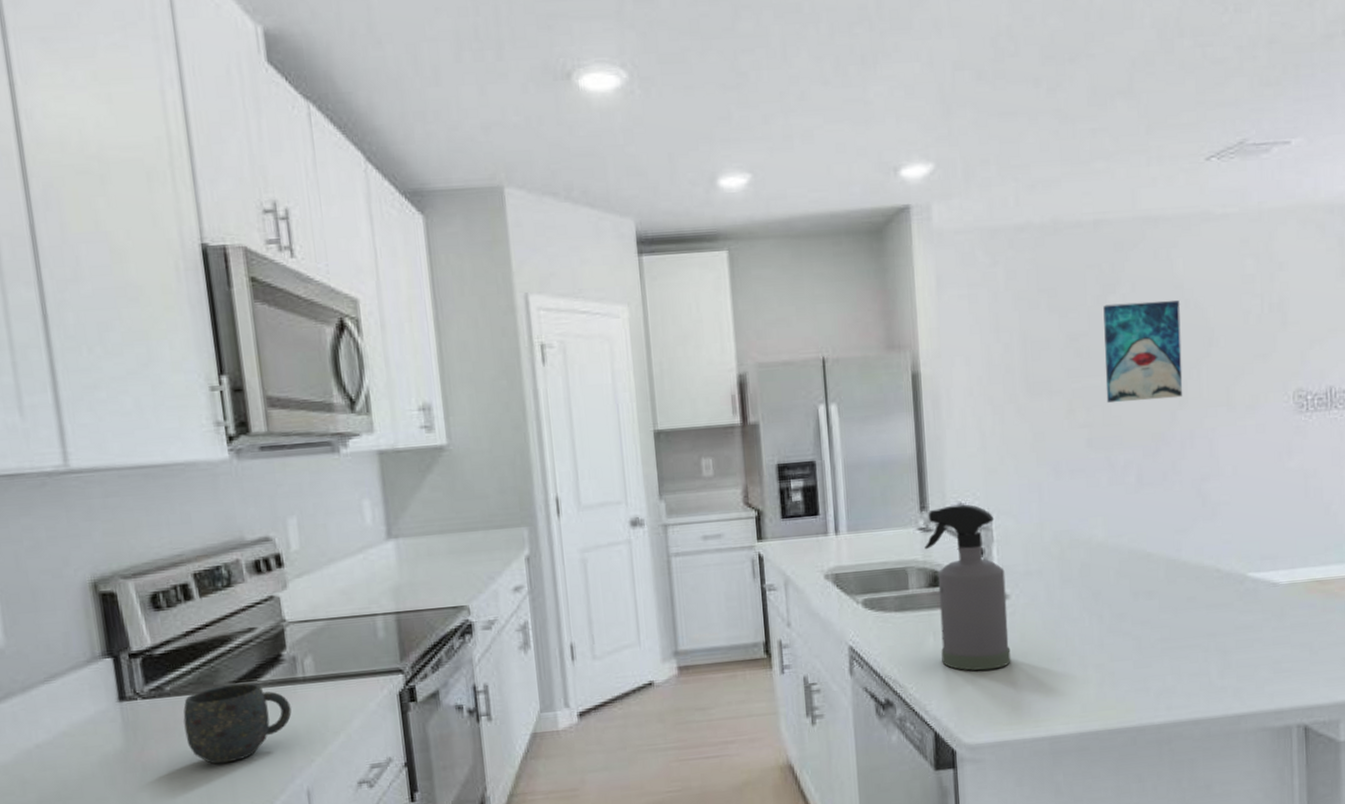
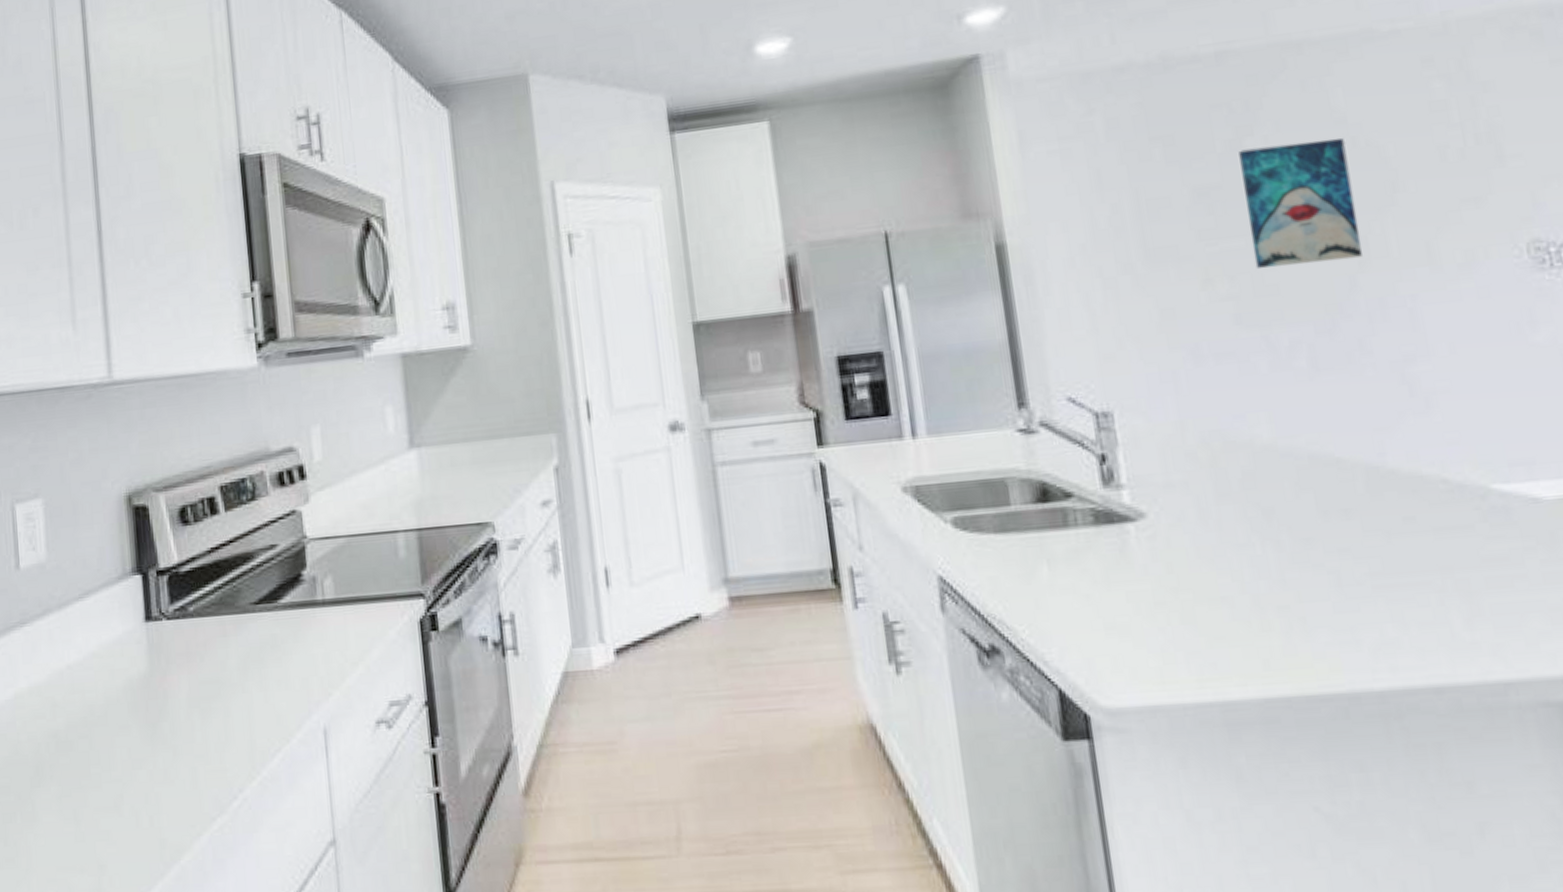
mug: present [183,682,292,764] -> none [204,604,310,694]
spray bottle: present [925,504,1011,671] -> none [1027,399,1156,611]

